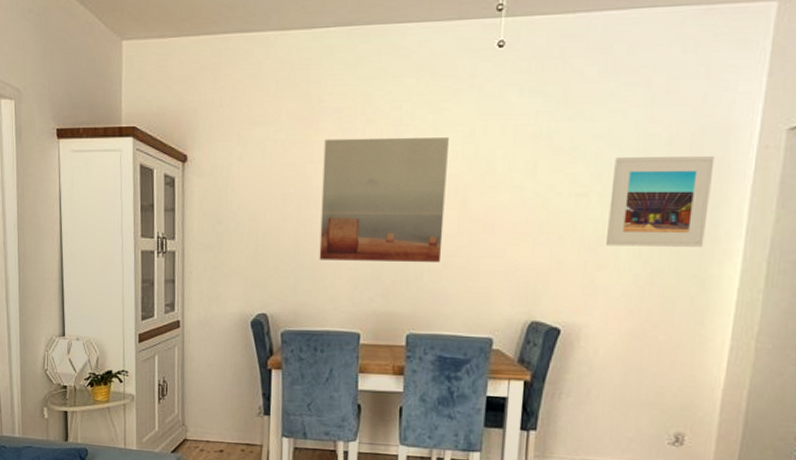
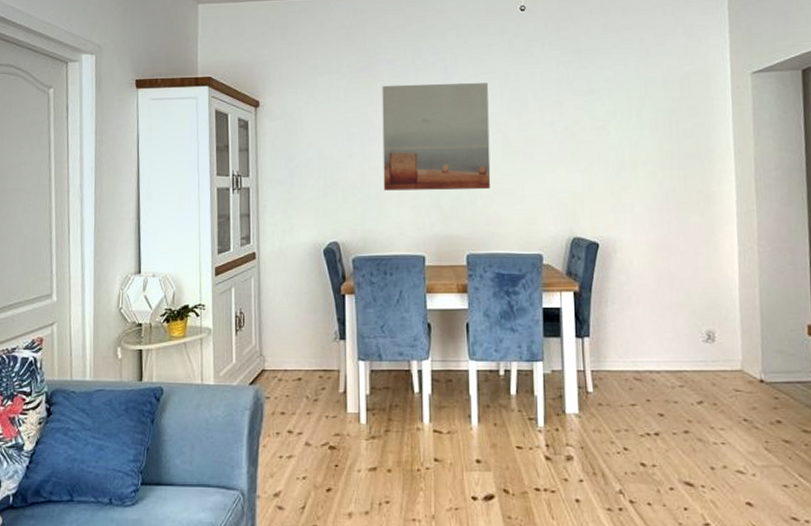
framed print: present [606,156,715,247] -> none [624,95,704,170]

